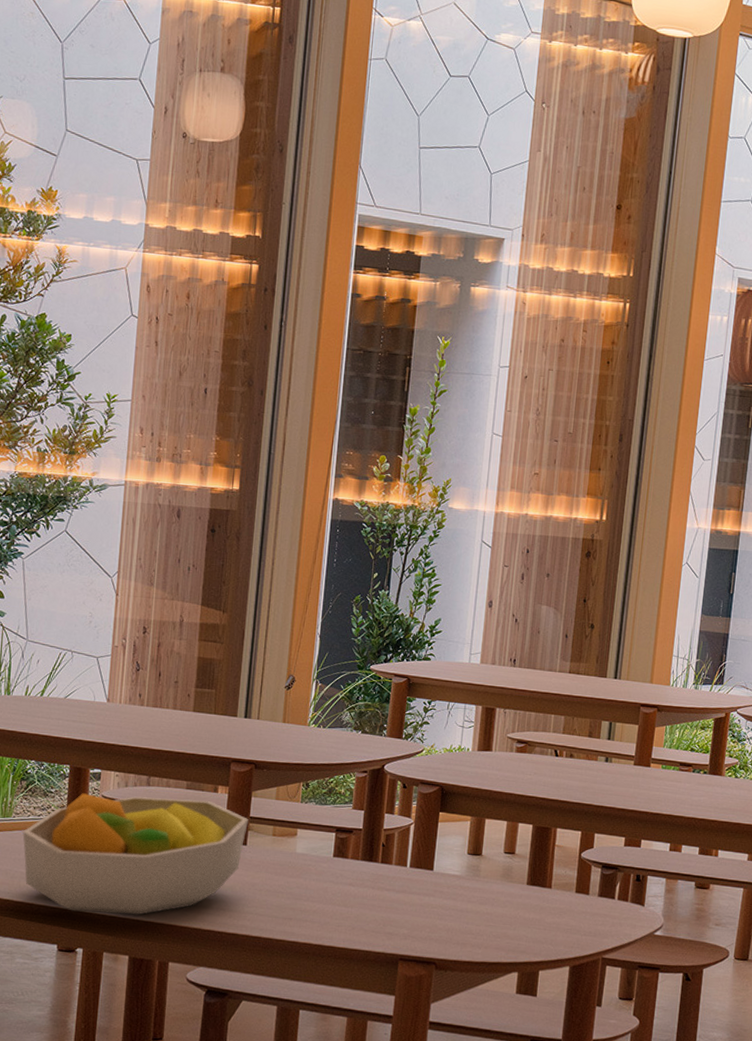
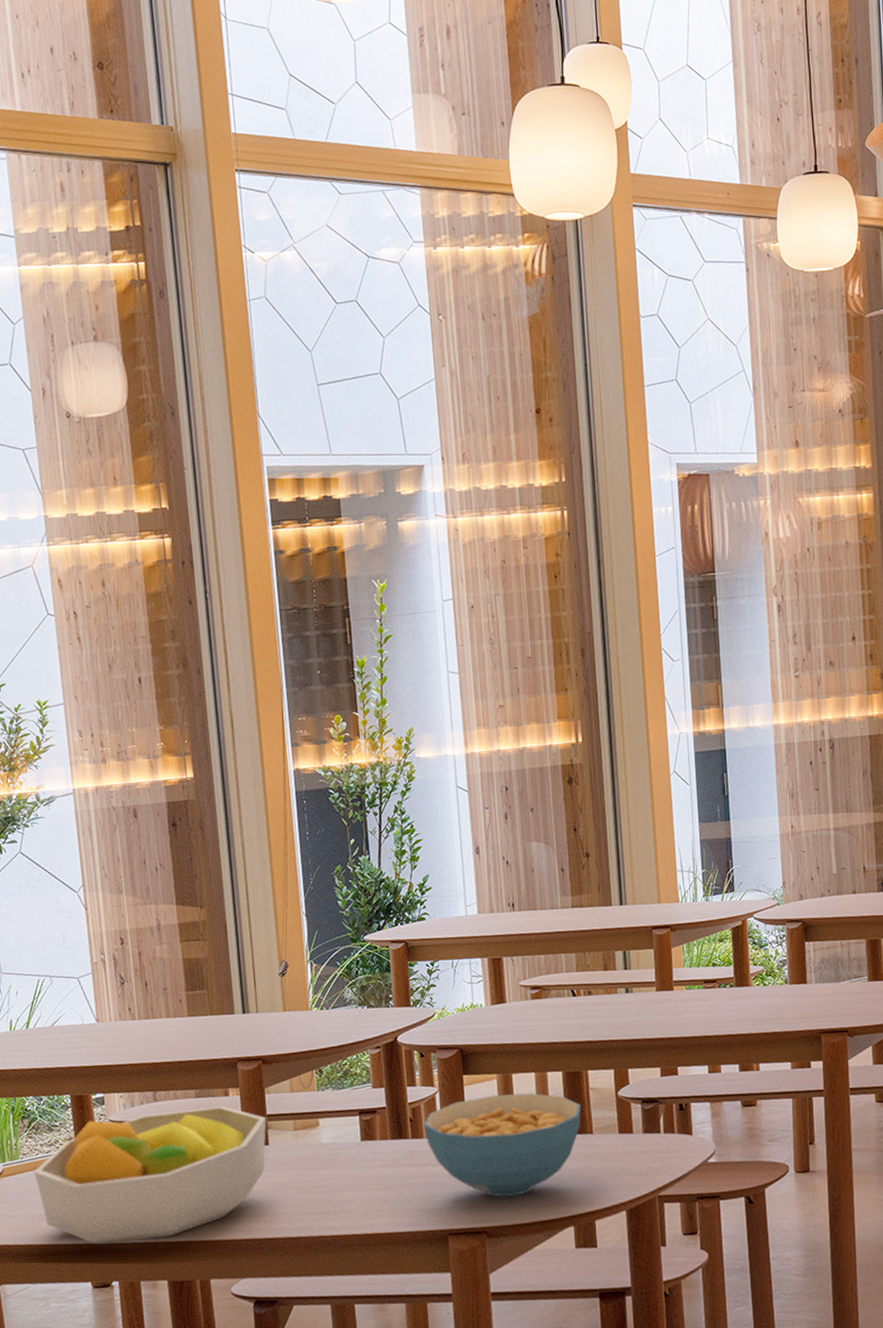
cereal bowl: none [394,835,545,934] -> present [424,1093,581,1197]

